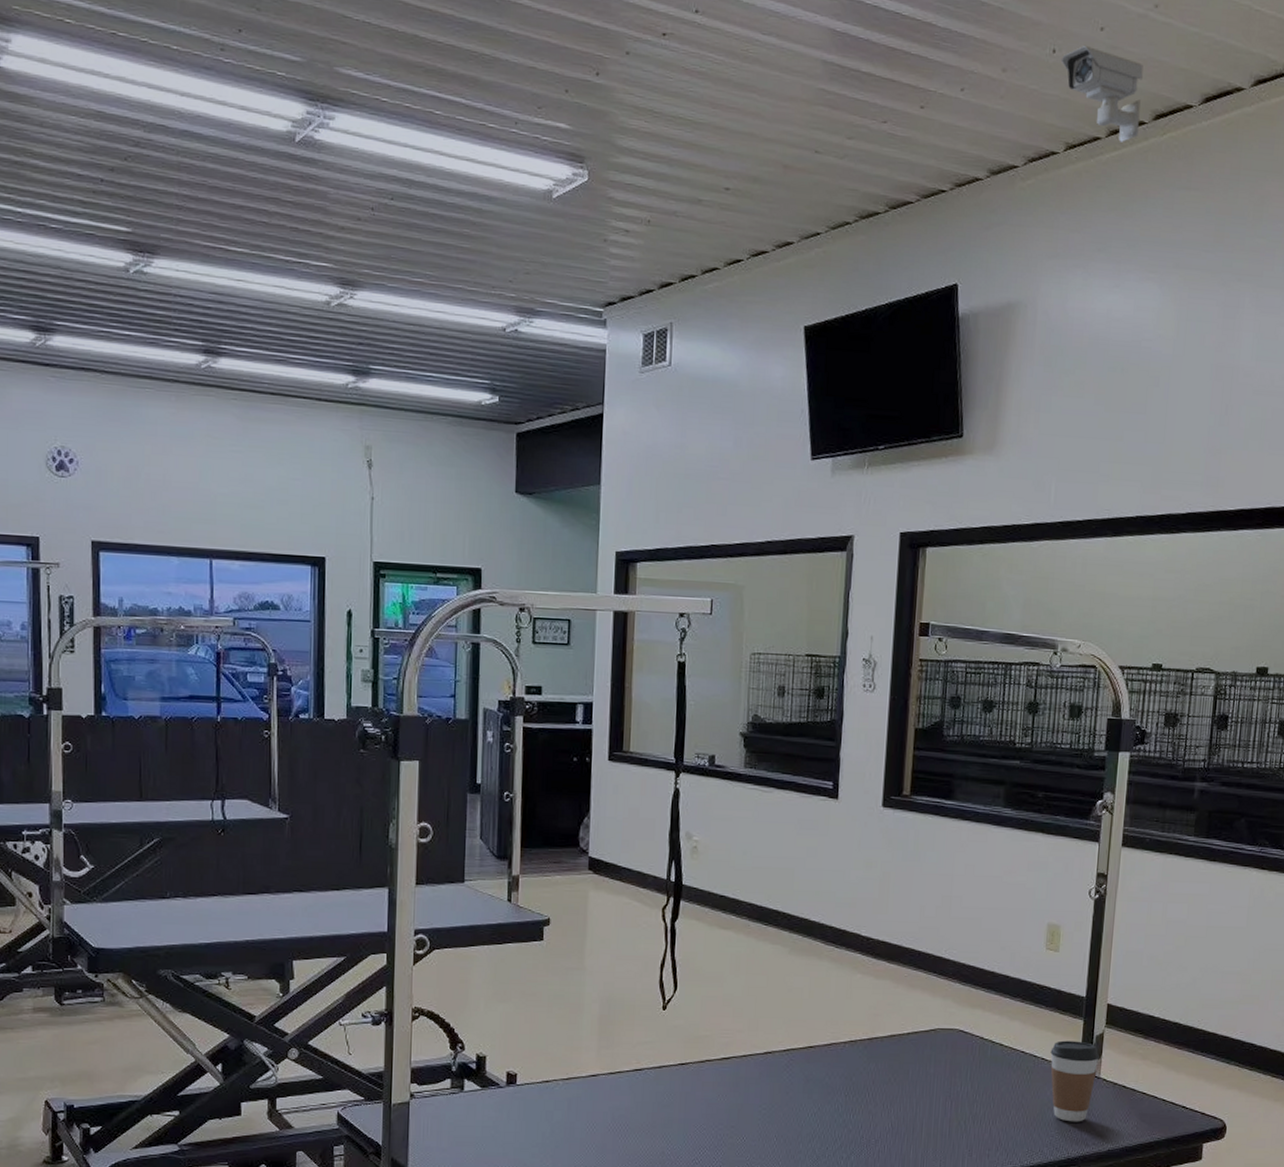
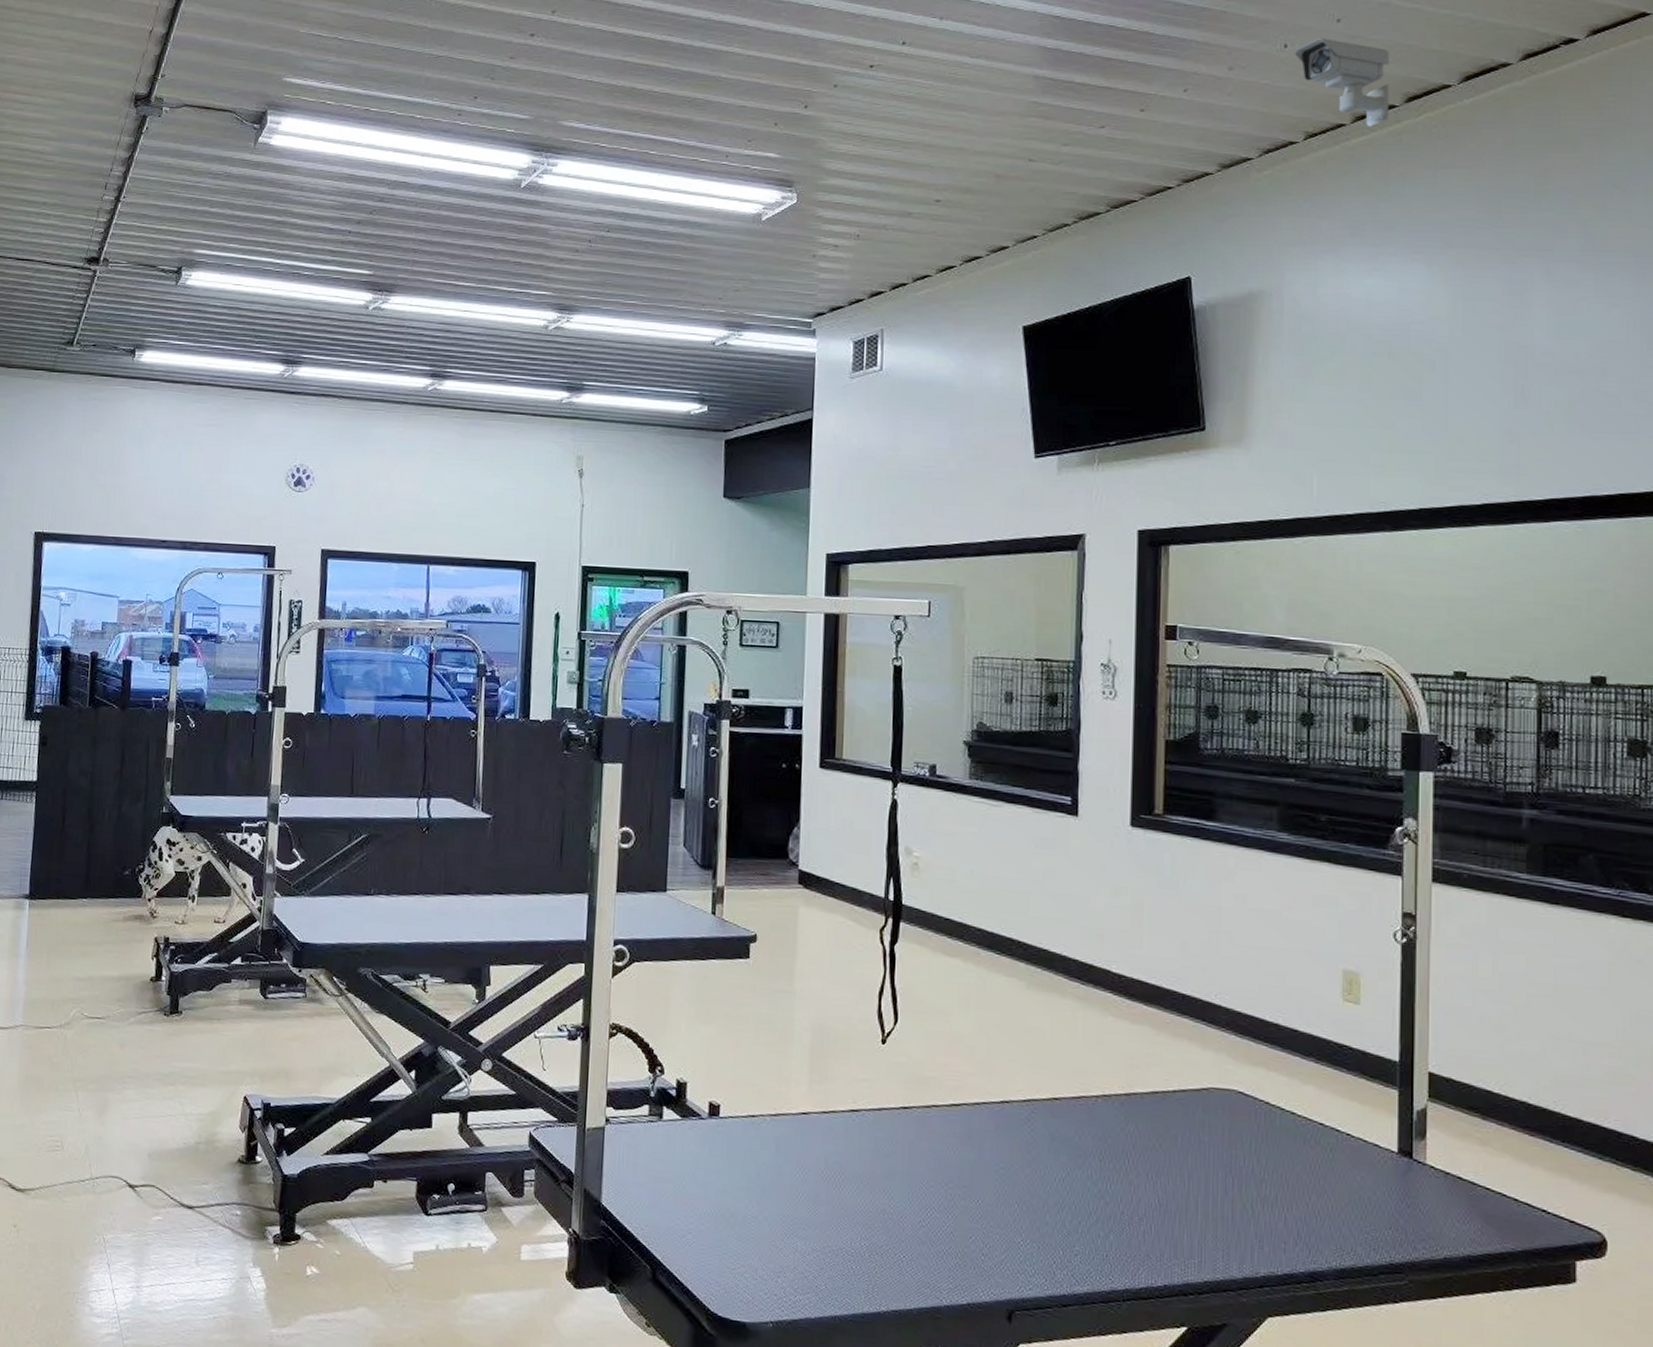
coffee cup: present [1050,1040,1100,1122] -> none [1357,1113,1423,1219]

